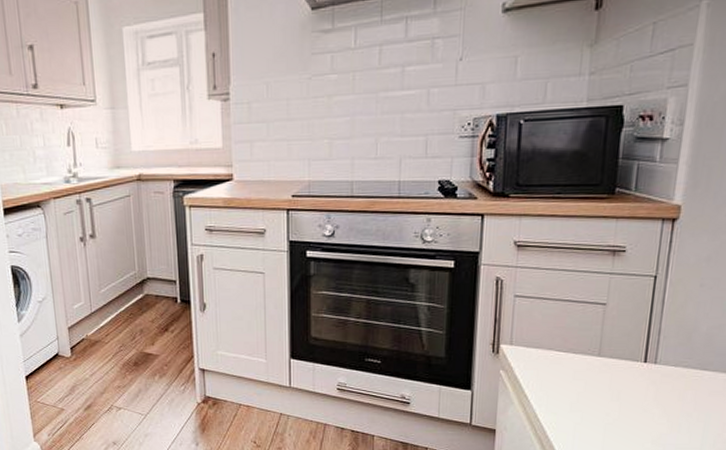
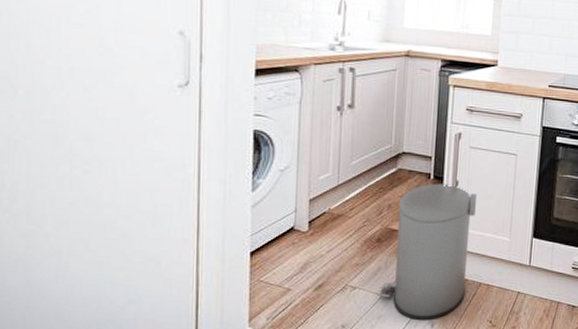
pedal bin: none [143,307,227,440] -> present [380,183,477,321]

